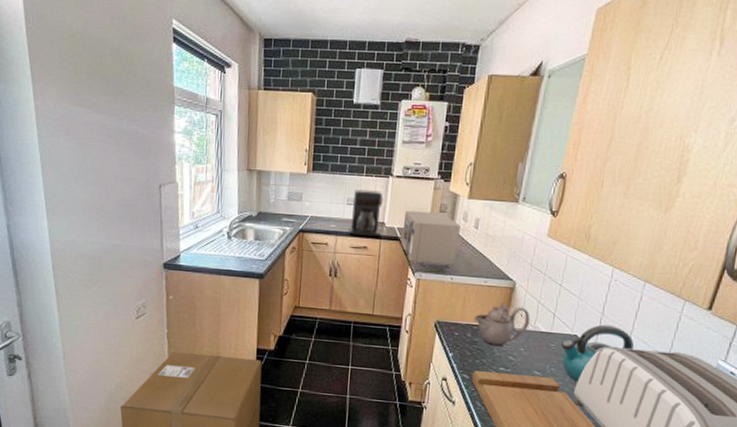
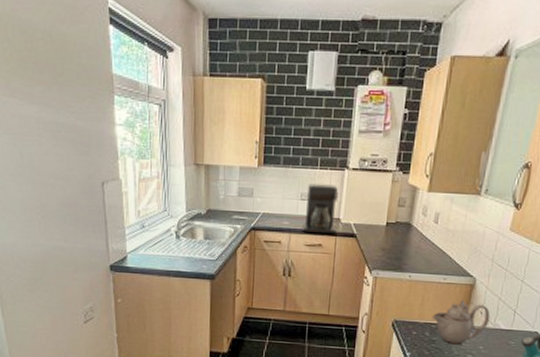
microwave: present [401,210,461,269] -> none [357,205,420,266]

